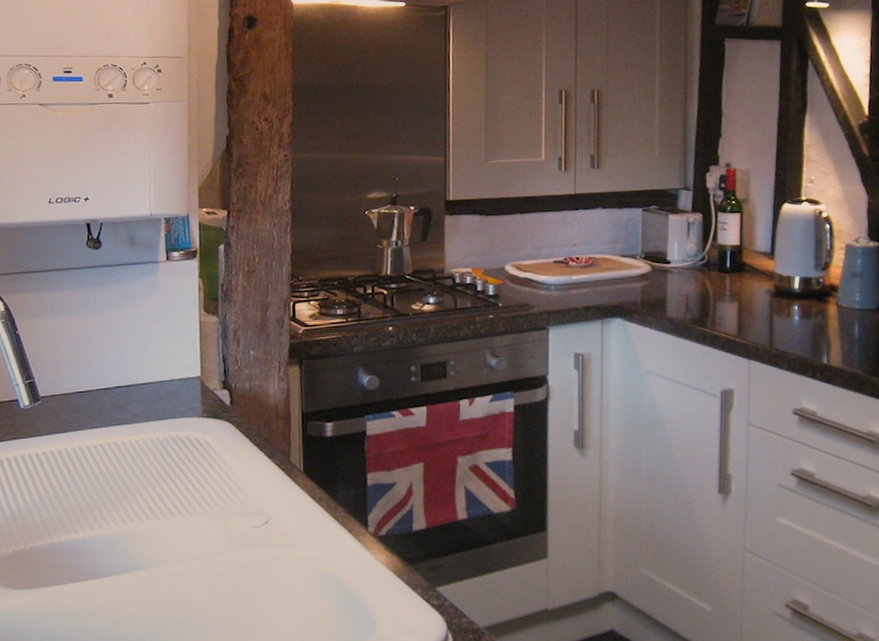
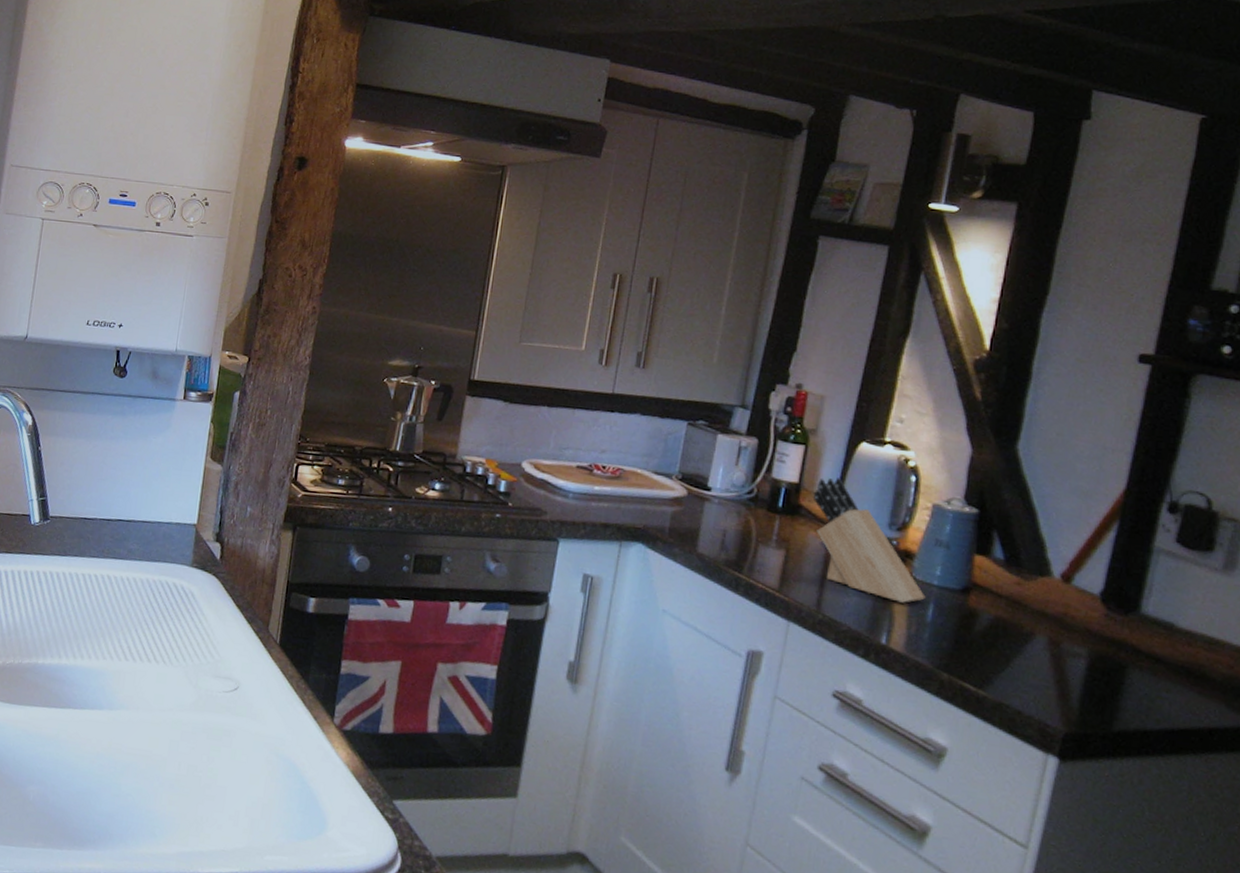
knife block: none [753,235,851,328] -> present [812,478,926,603]

